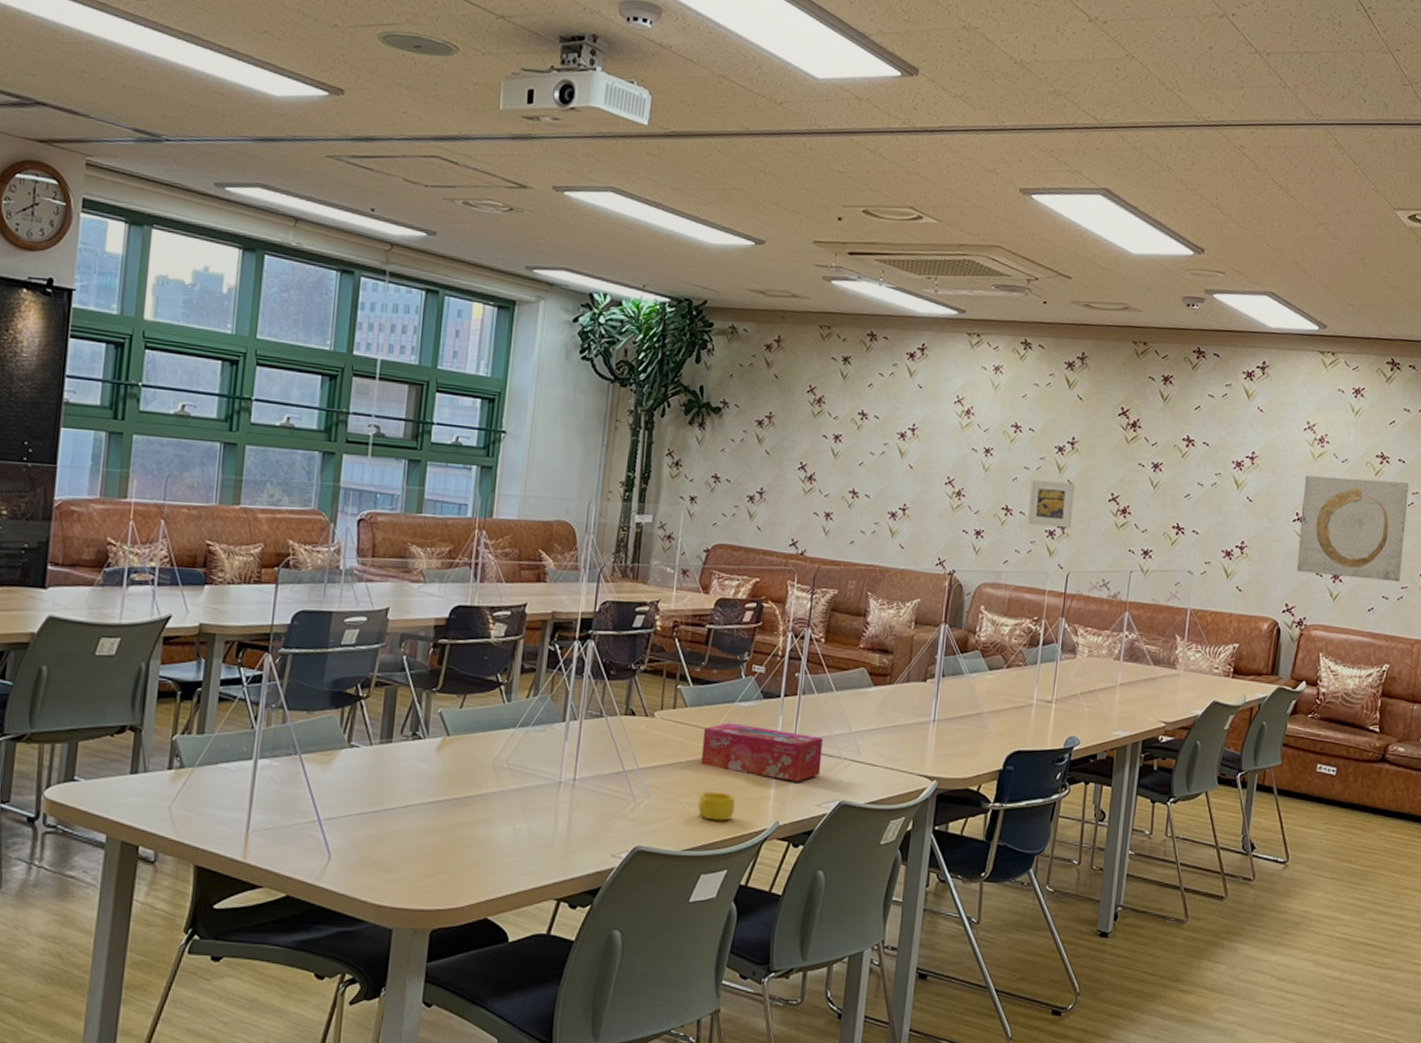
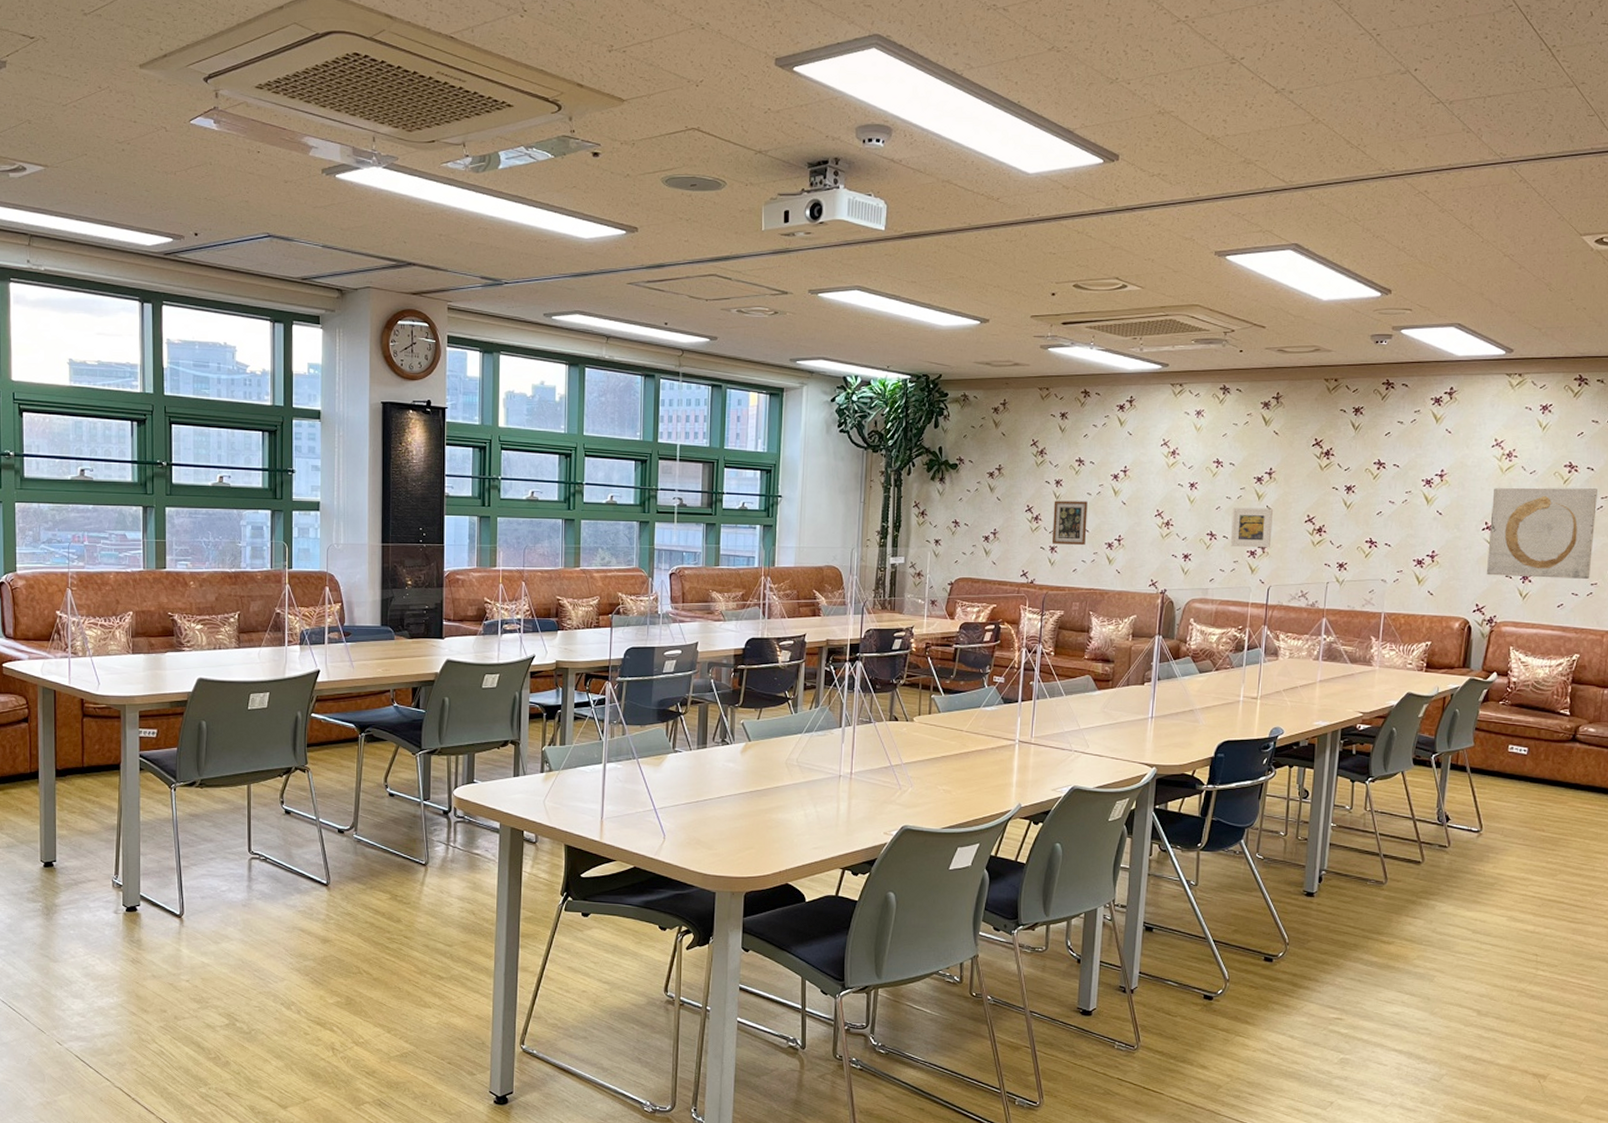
cup: present [698,791,736,821] -> none [953,780,984,804]
tissue box: present [701,722,823,782] -> none [954,724,1056,771]
picture frame: none [827,459,870,514] -> present [1051,500,1088,546]

